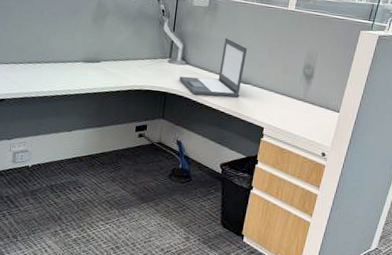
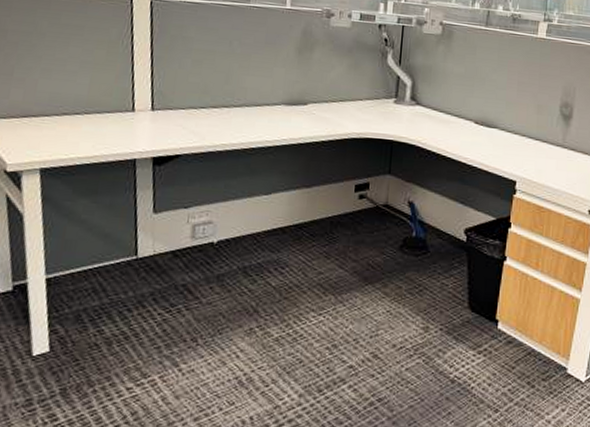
laptop: present [179,38,248,98] -> none [408,72,492,145]

